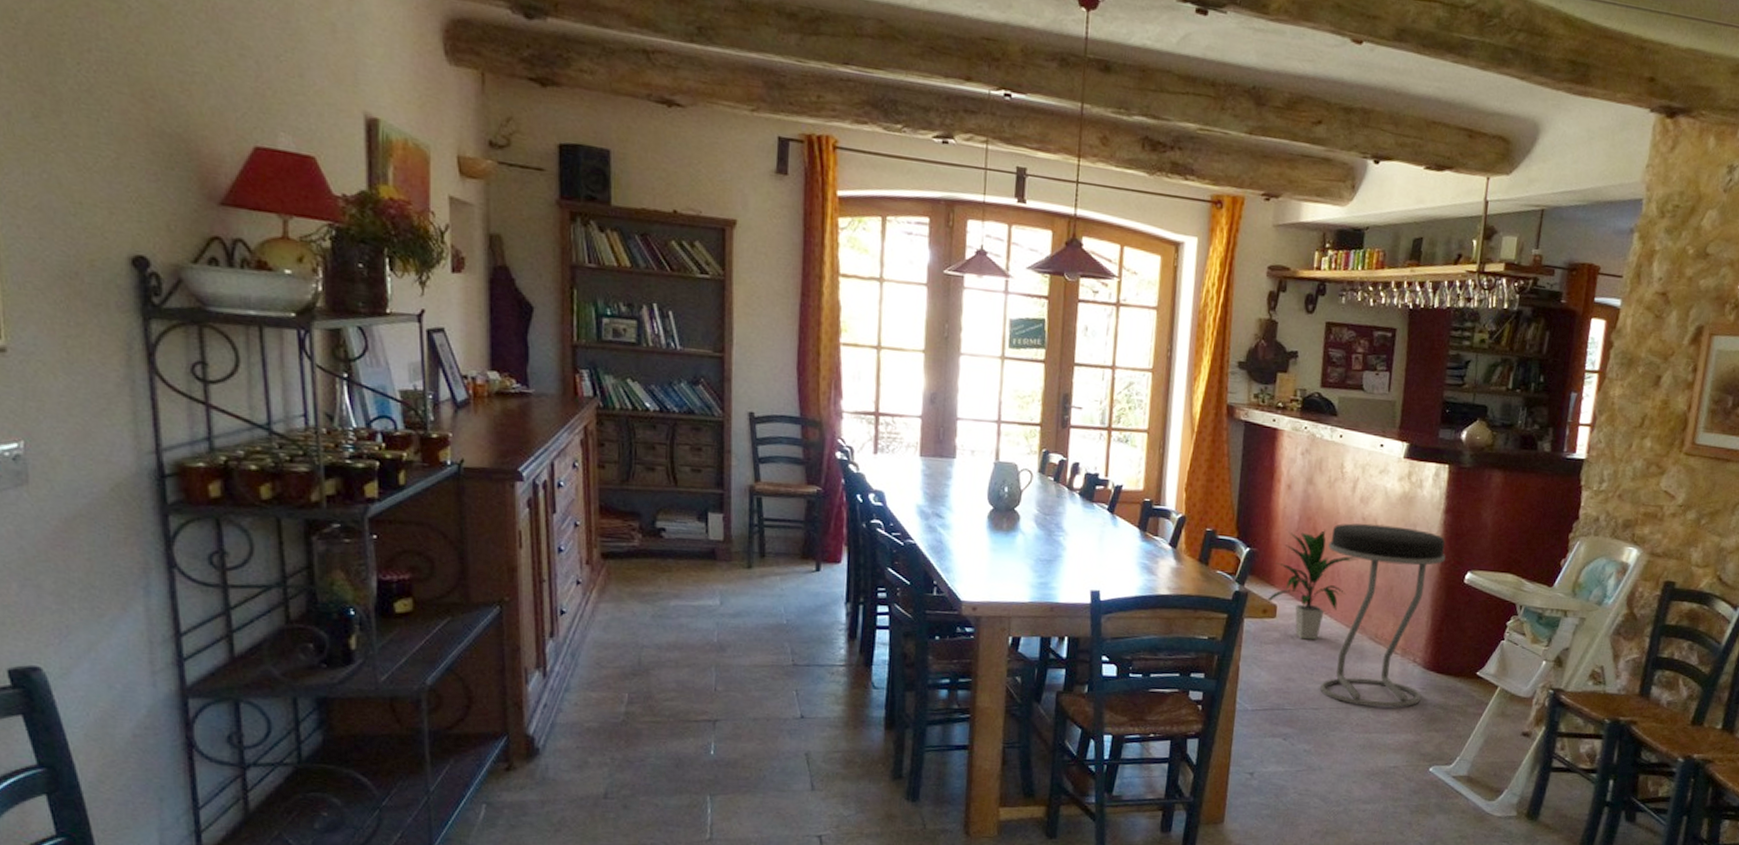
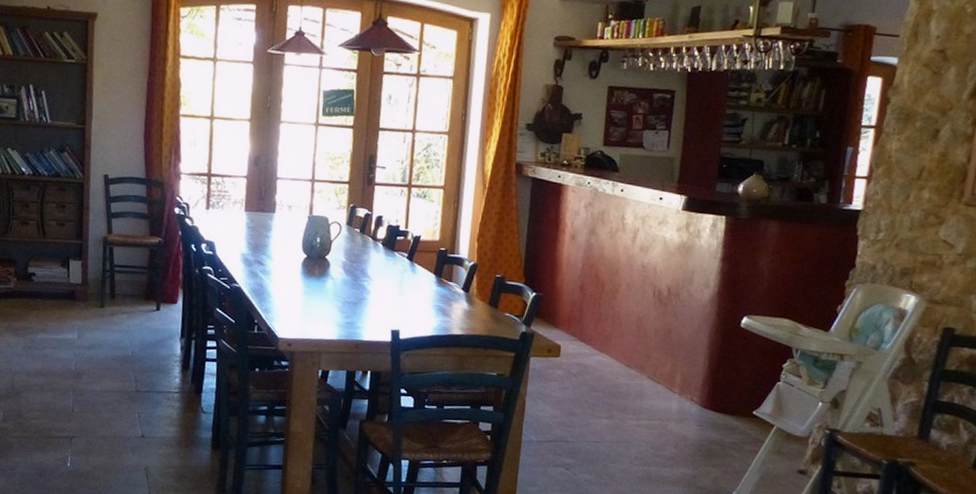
indoor plant: present [1266,529,1359,640] -> none [550,276,639,378]
stool: present [1320,523,1446,708] -> none [601,270,723,443]

